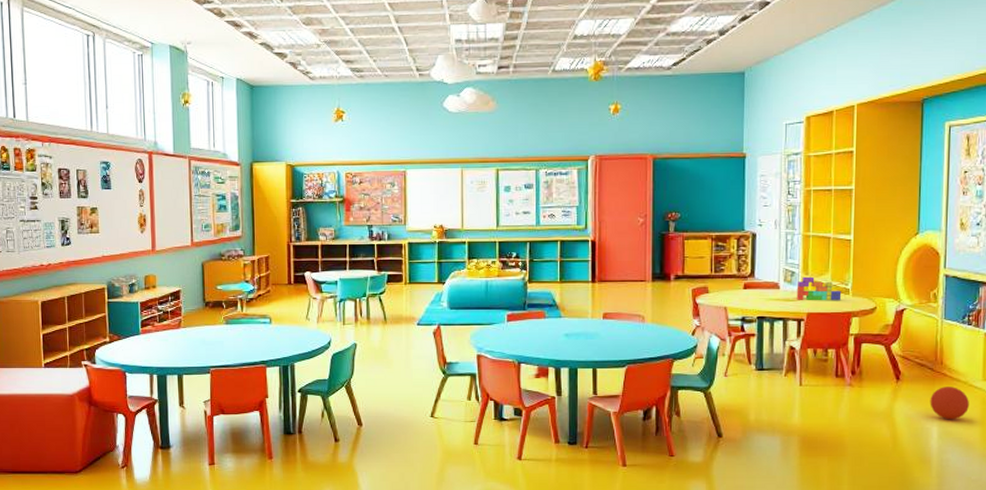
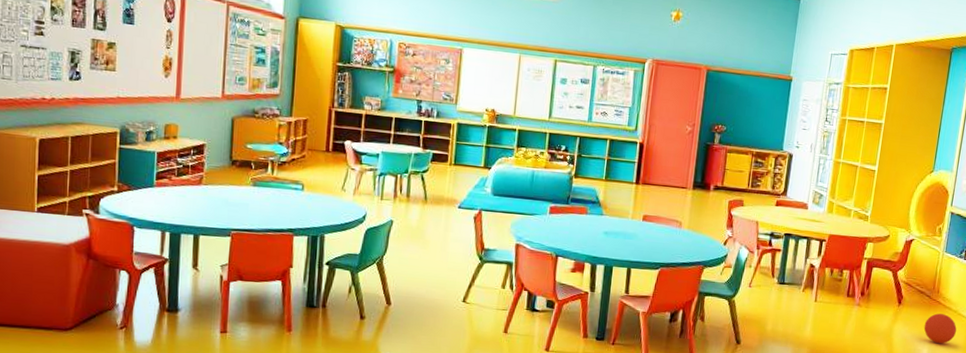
toy blocks: present [796,276,842,301] -> none [821,200,862,226]

